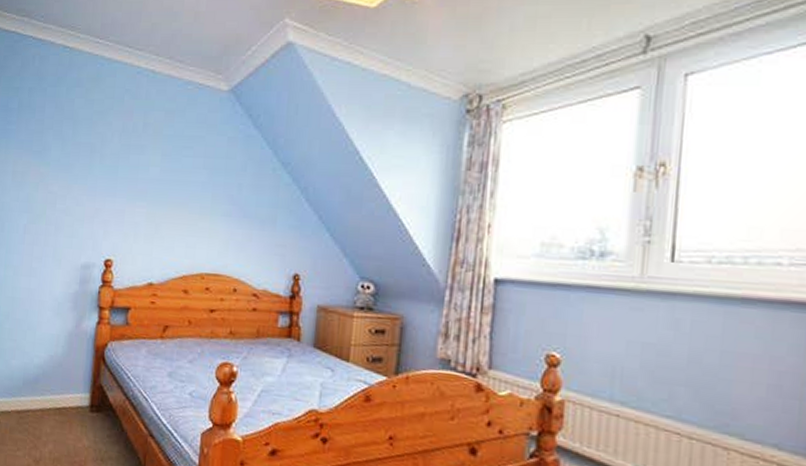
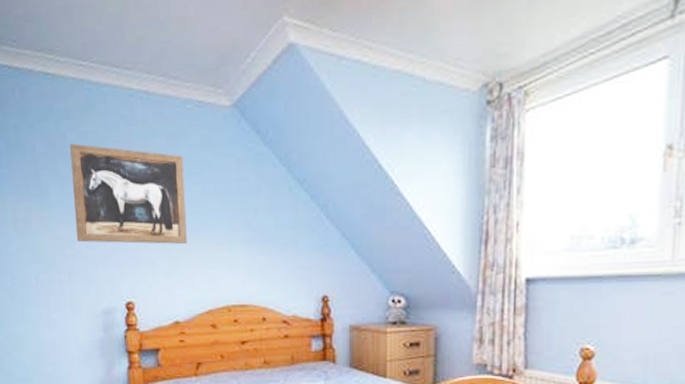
wall art: none [68,109,178,210] -> present [70,143,187,244]

